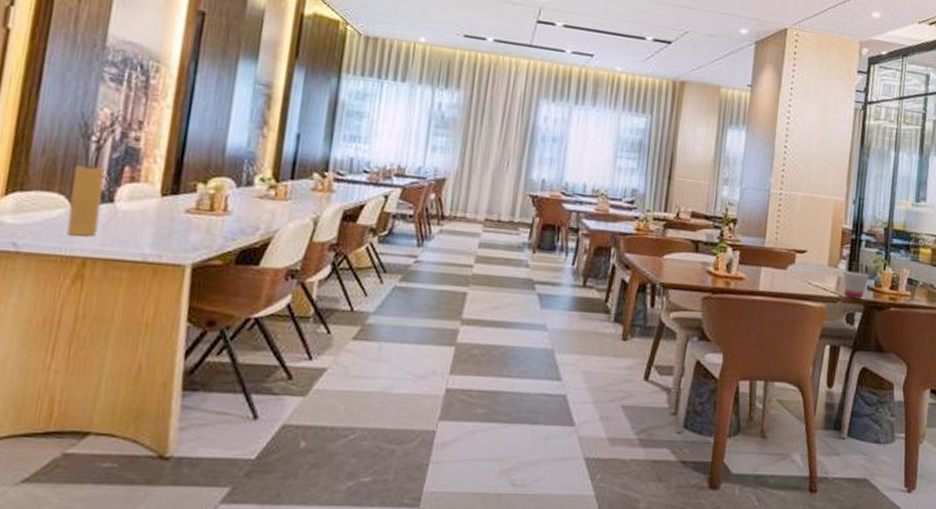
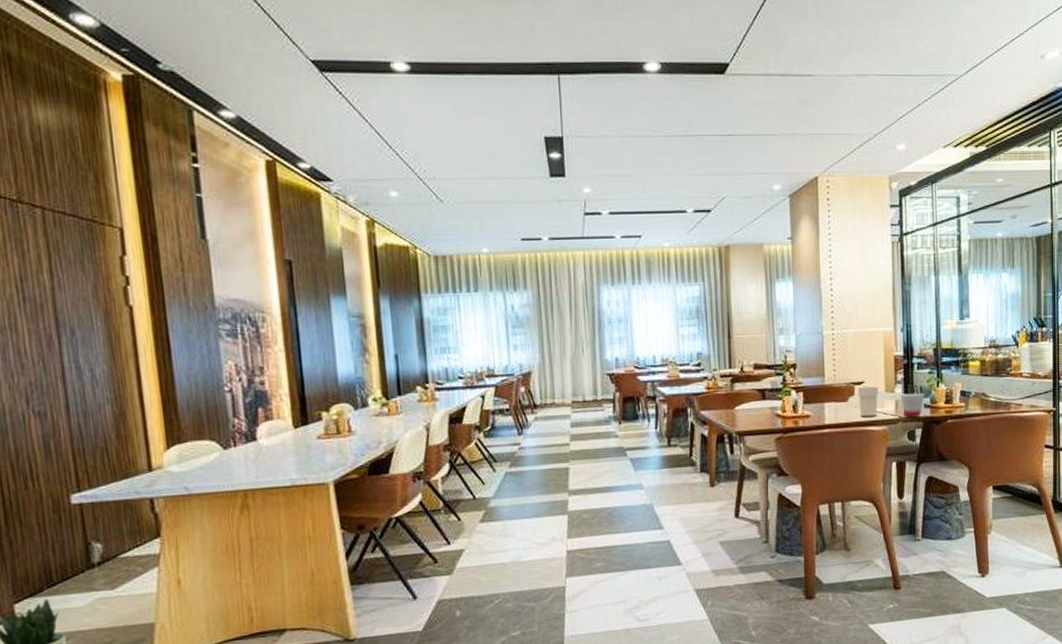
vase: present [66,108,126,237] -> none [209,359,250,474]
cup: none [798,256,821,291] -> present [858,386,879,418]

